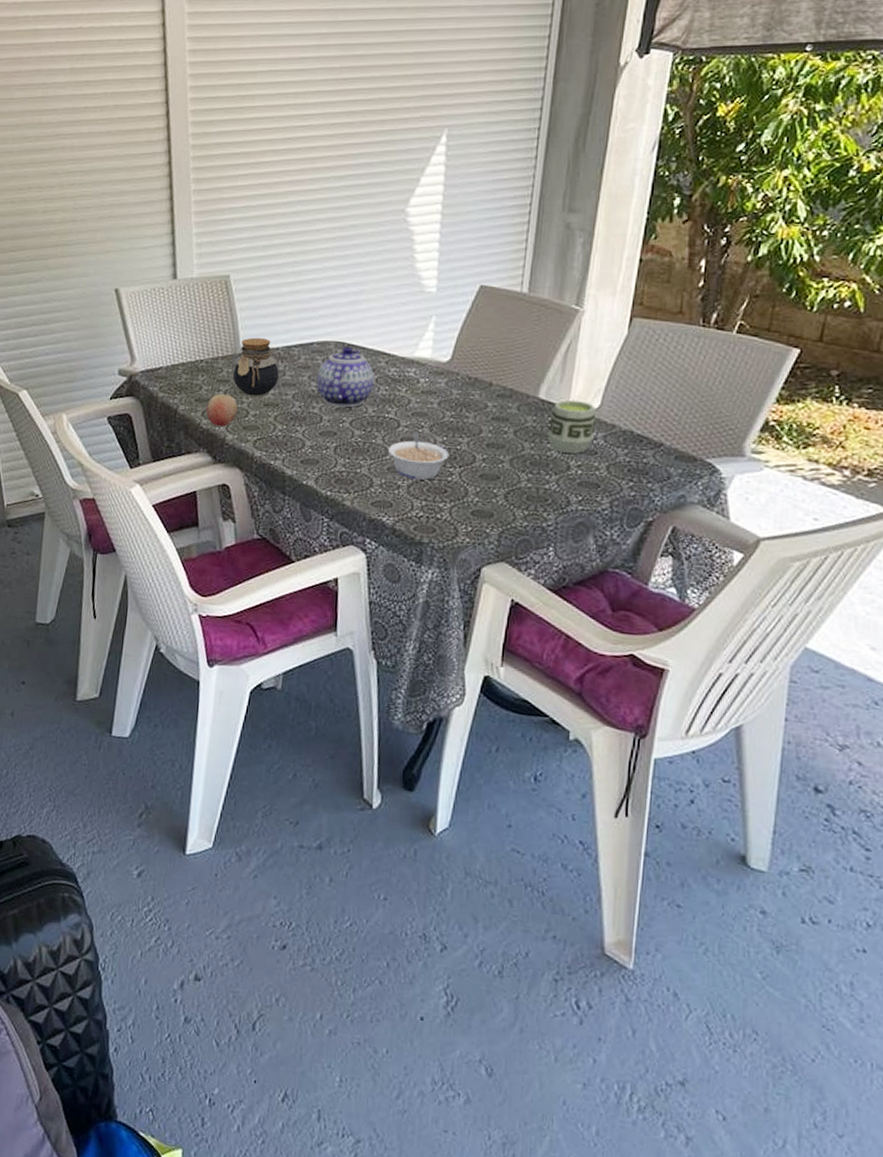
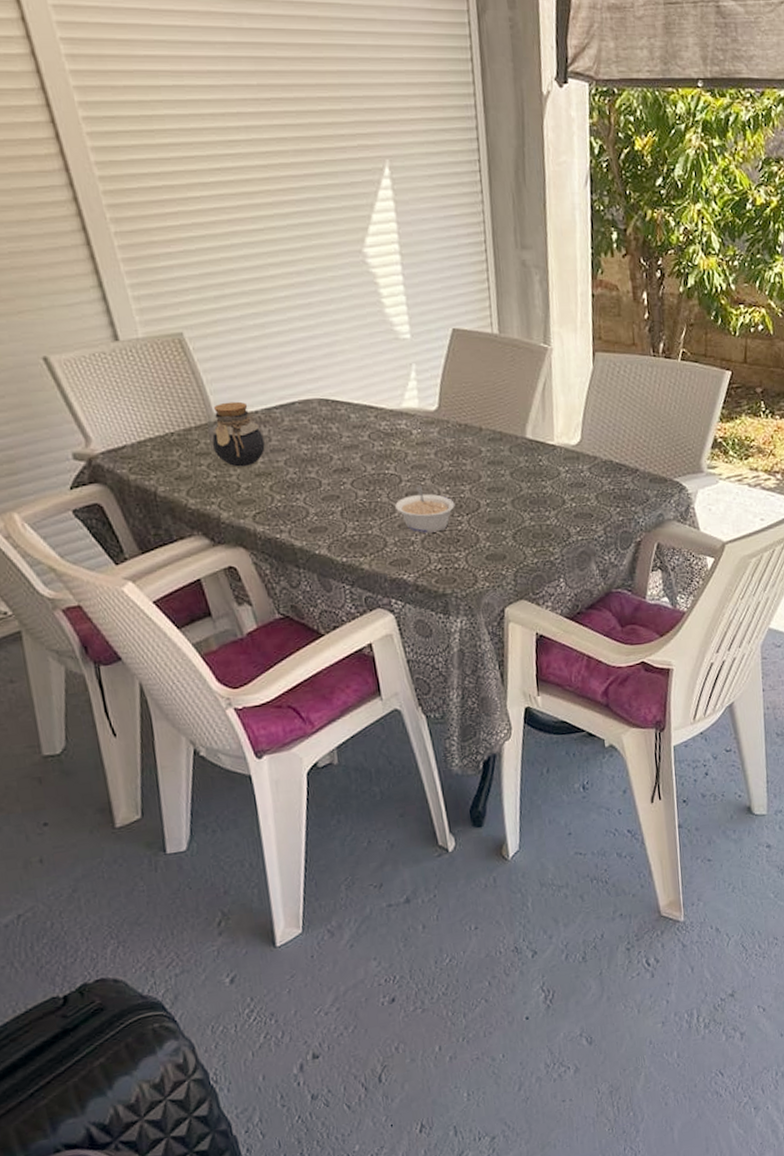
fruit: present [206,394,238,427] -> none [190,469,227,505]
teapot: present [316,346,374,408] -> none [305,402,368,469]
cup: present [547,400,596,454] -> none [539,437,581,489]

